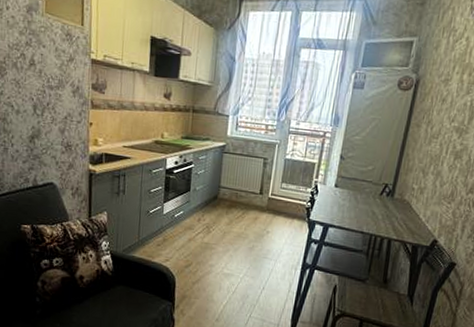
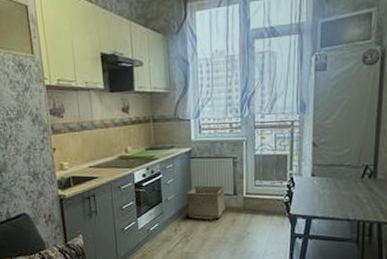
storage bin: none [213,180,252,214] -> present [186,185,226,219]

